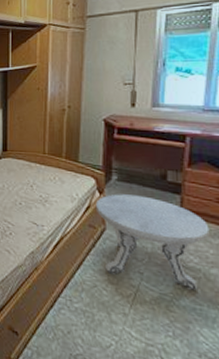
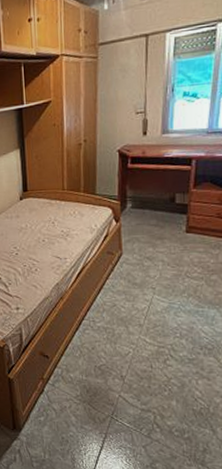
side table: present [95,194,210,290] -> none [112,219,211,296]

